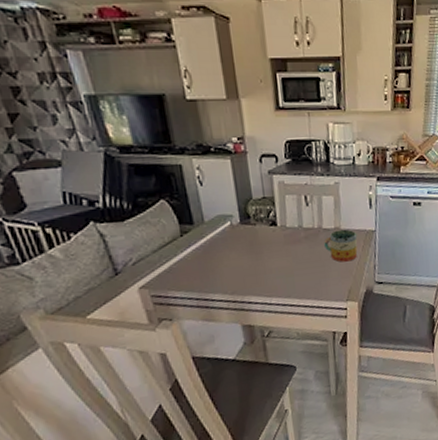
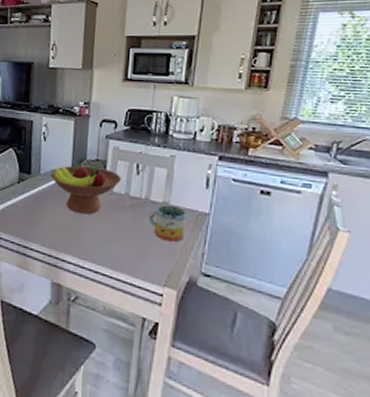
fruit bowl: none [215,204,293,255] -> present [49,164,122,215]

